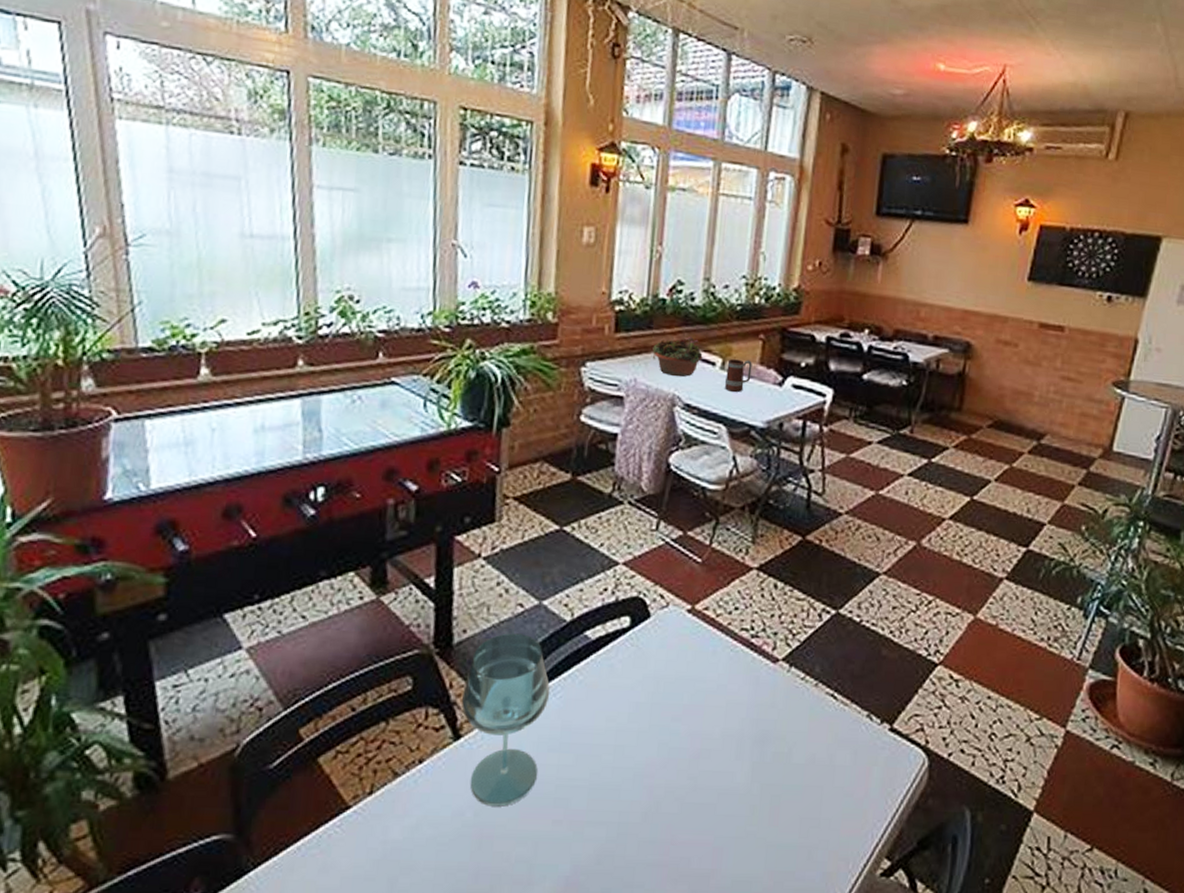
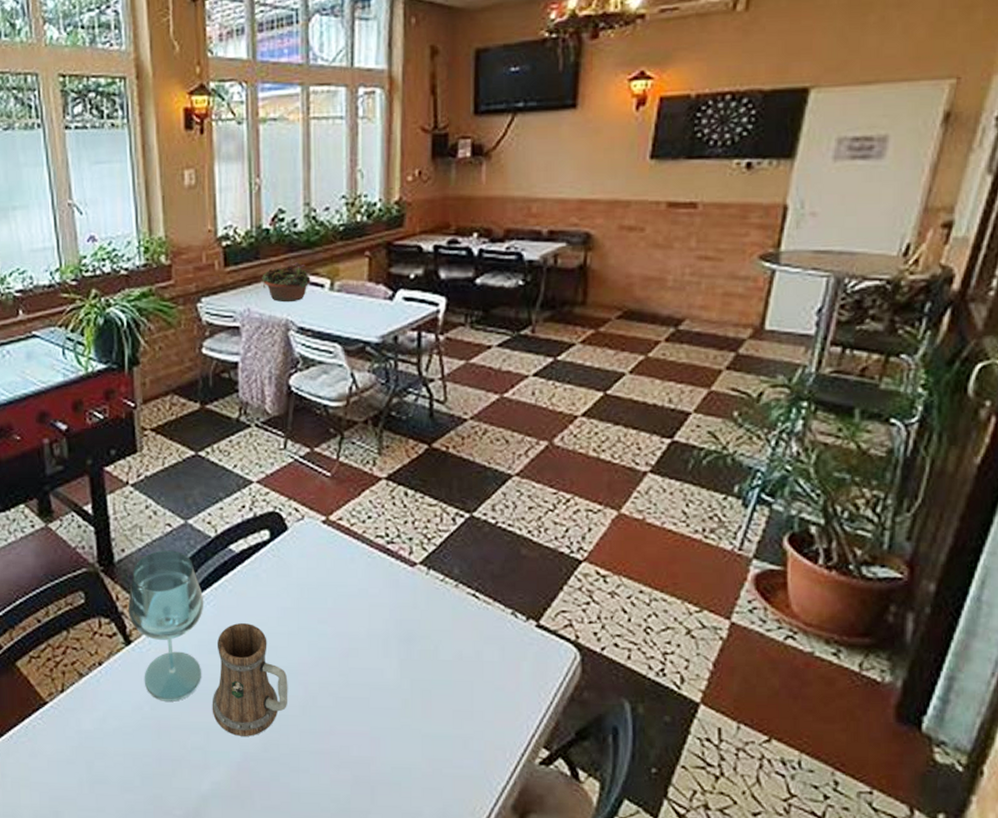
beer mug: none [544,718,632,847] -> present [212,623,288,736]
beer mug: present [724,358,752,392] -> none [335,278,361,311]

